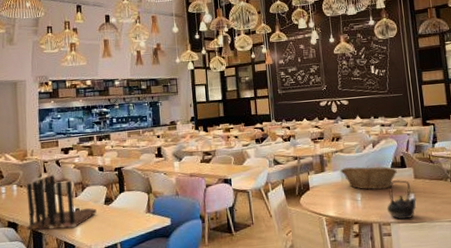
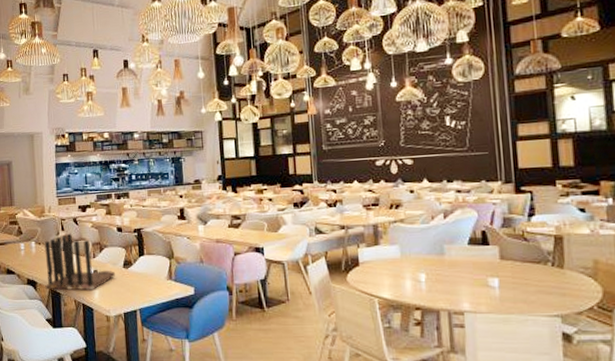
fruit basket: present [340,166,397,190] -> none [399,240,476,271]
teapot: present [386,179,416,220] -> none [459,259,501,310]

